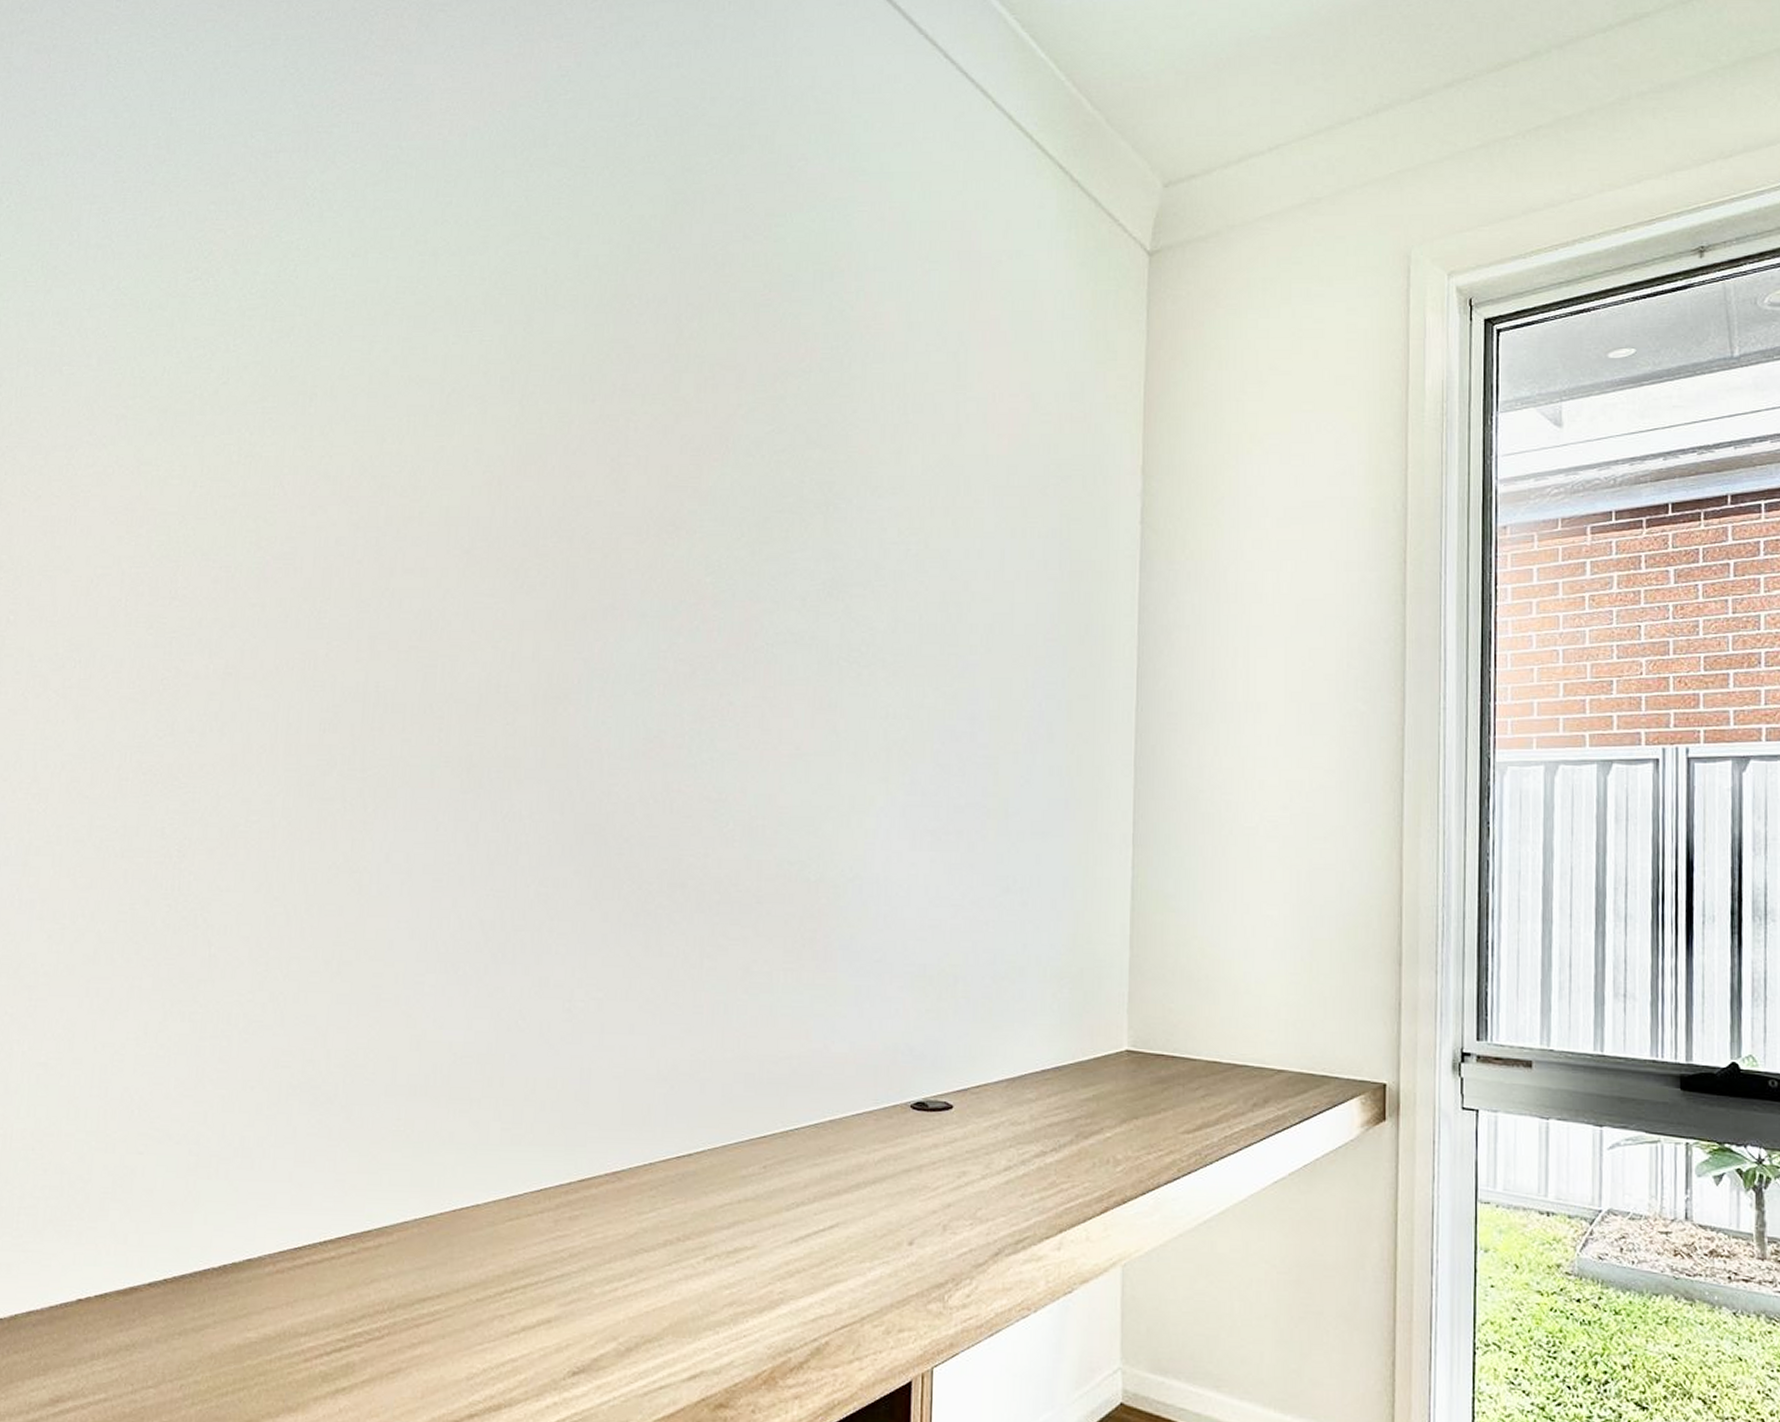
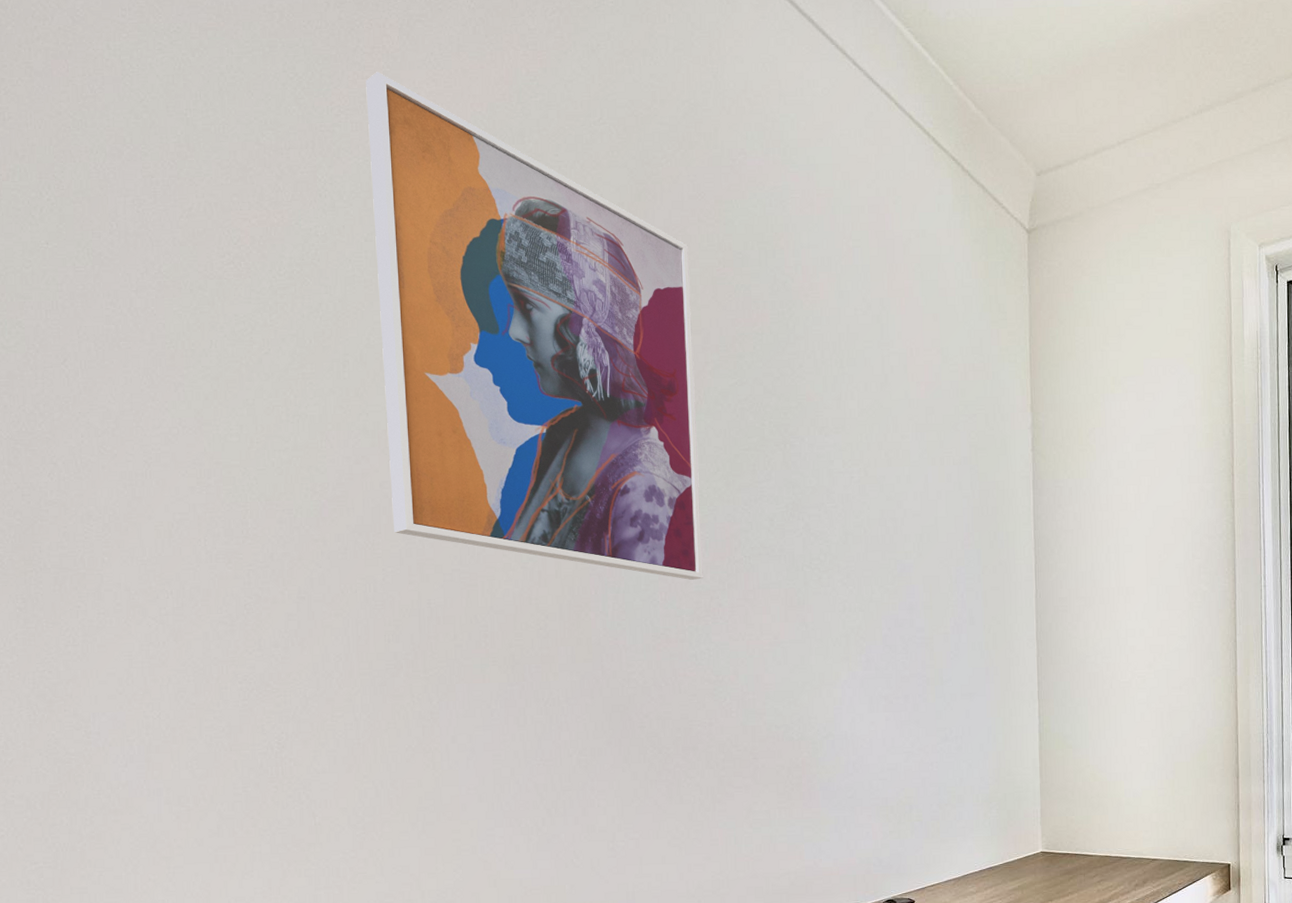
wall art: none [346,67,729,670] -> present [366,72,703,580]

